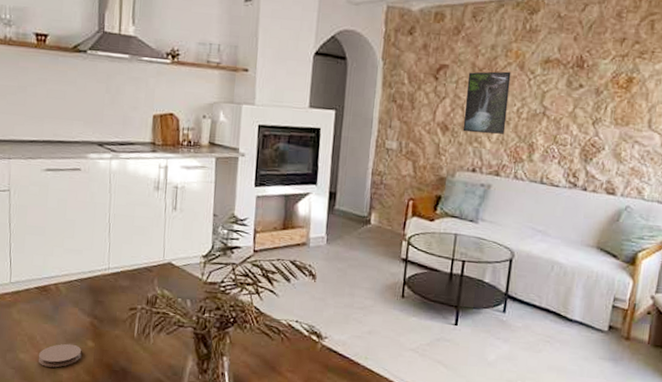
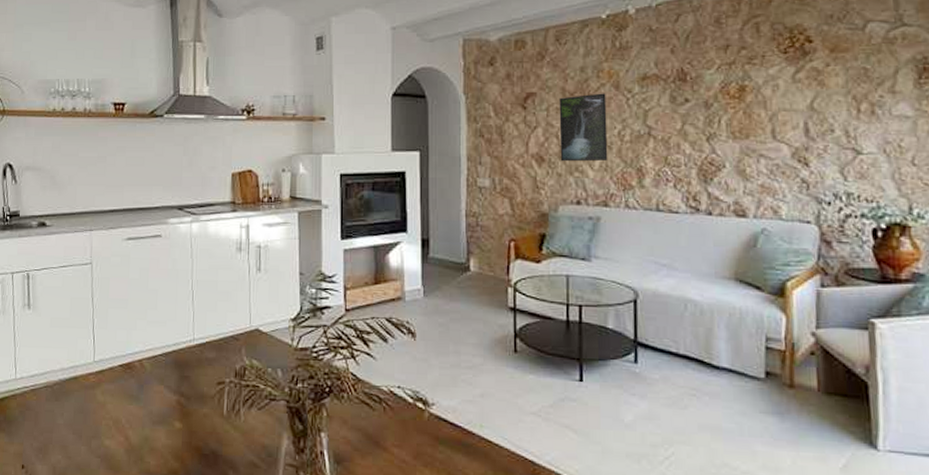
coaster: present [38,343,82,368] -> none [124,426,169,454]

